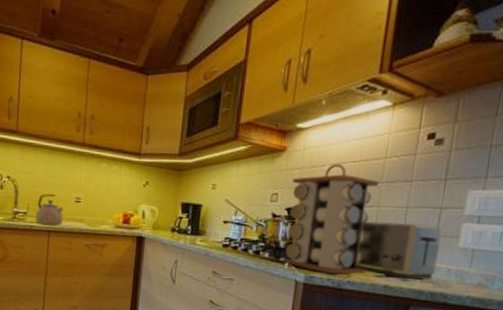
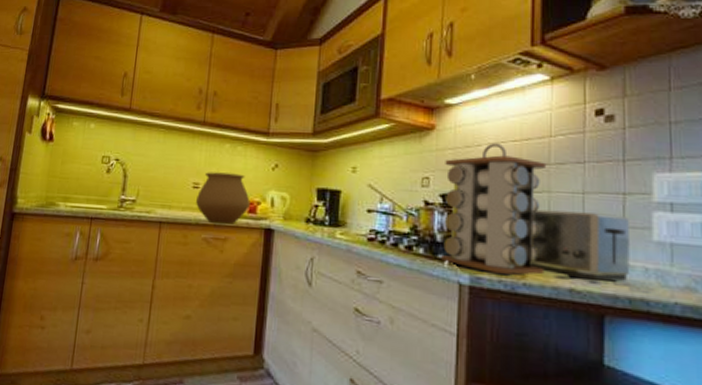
kettle: present [35,194,64,226] -> none [145,178,179,217]
ceramic pot: none [78,188,125,234] -> present [196,172,250,226]

